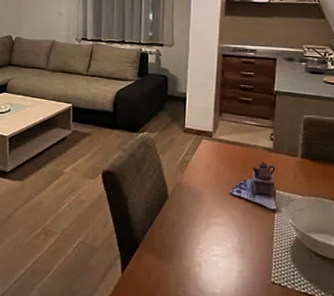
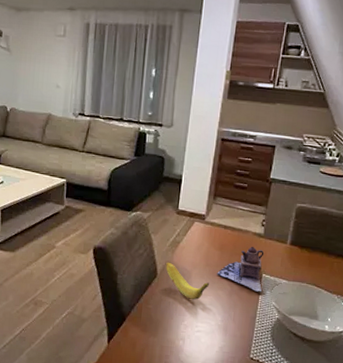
banana: none [176,182,222,221] -> present [166,262,209,300]

